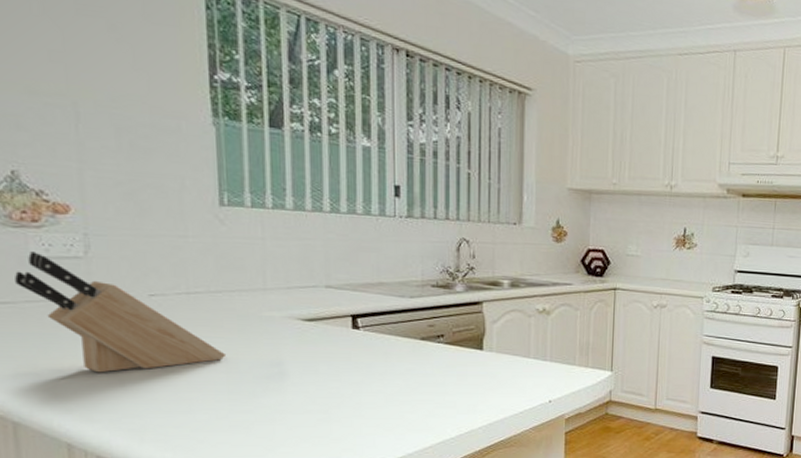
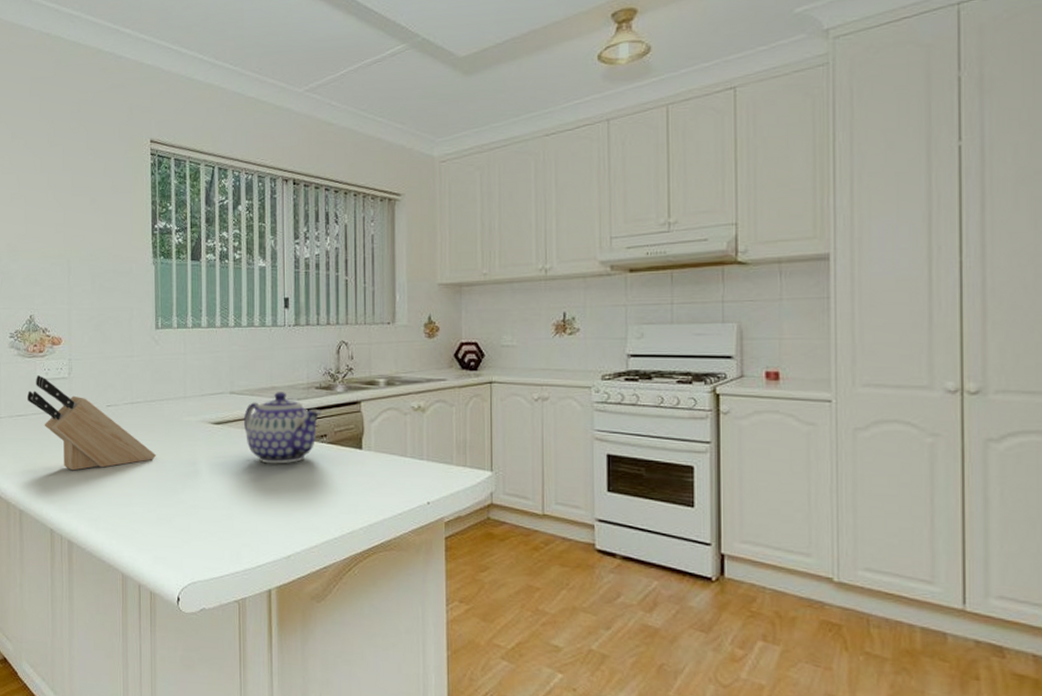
teapot: none [343,288,438,365] -> present [243,392,321,464]

